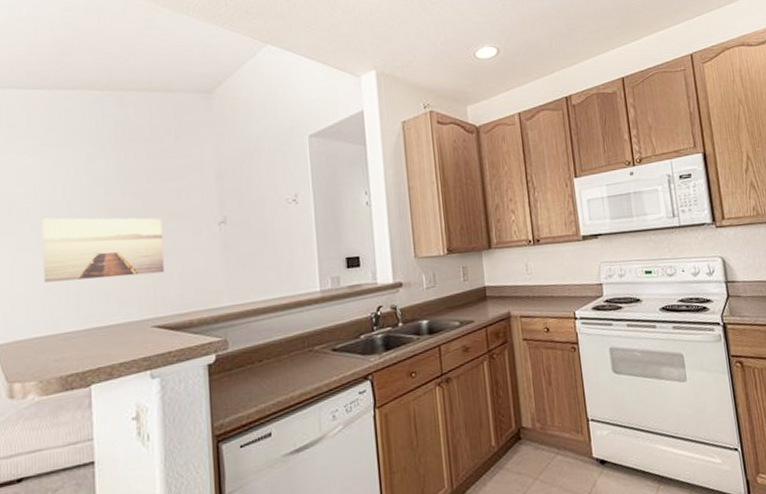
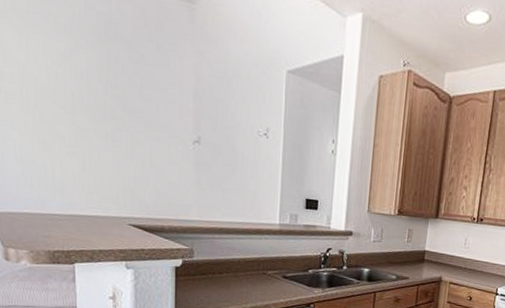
wall art: present [41,217,165,283] -> none [27,102,141,178]

